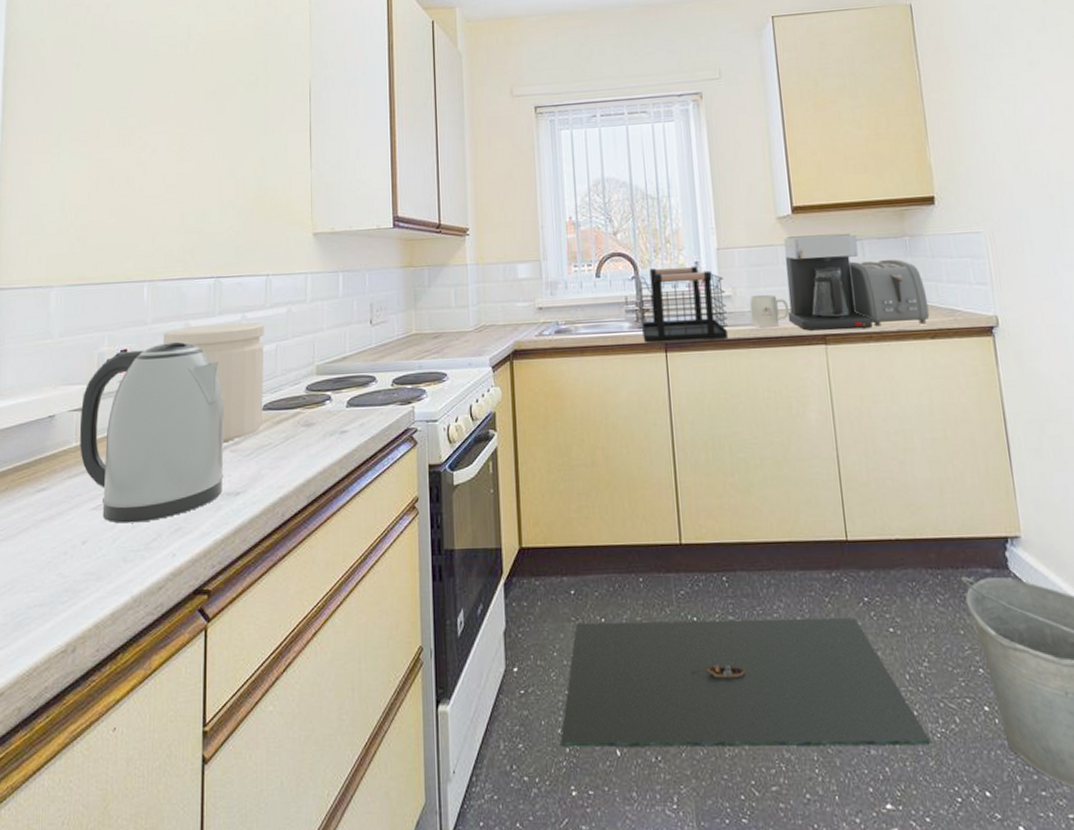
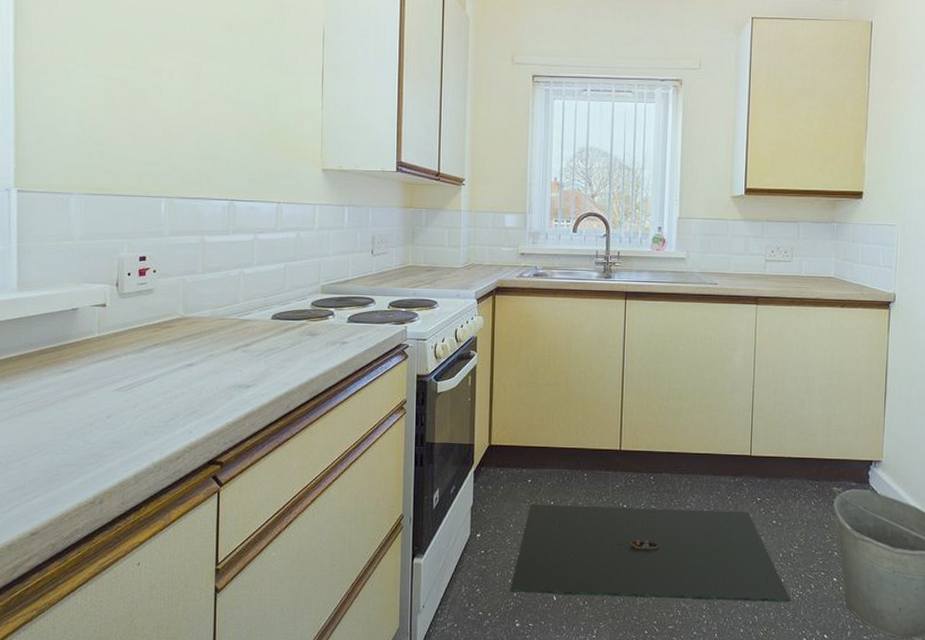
kettle: present [79,342,224,524] -> none [102,254,237,404]
jar: present [163,323,264,441] -> none [180,242,275,343]
dish rack: present [638,266,729,344] -> none [607,229,681,294]
mug: present [749,294,789,329] -> none [698,259,731,288]
coffee maker: present [784,233,873,332] -> none [729,214,797,295]
toaster: present [849,259,930,327] -> none [783,239,843,295]

